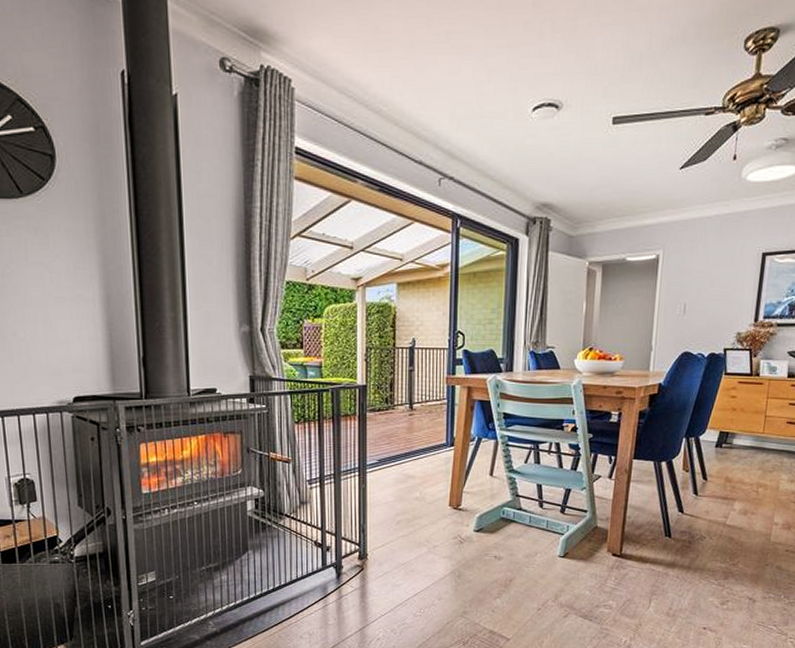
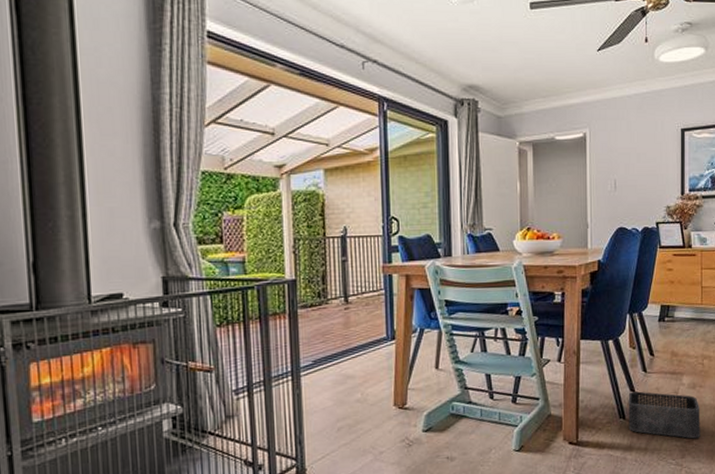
storage bin: none [673,512,750,562] -> present [628,391,700,439]

